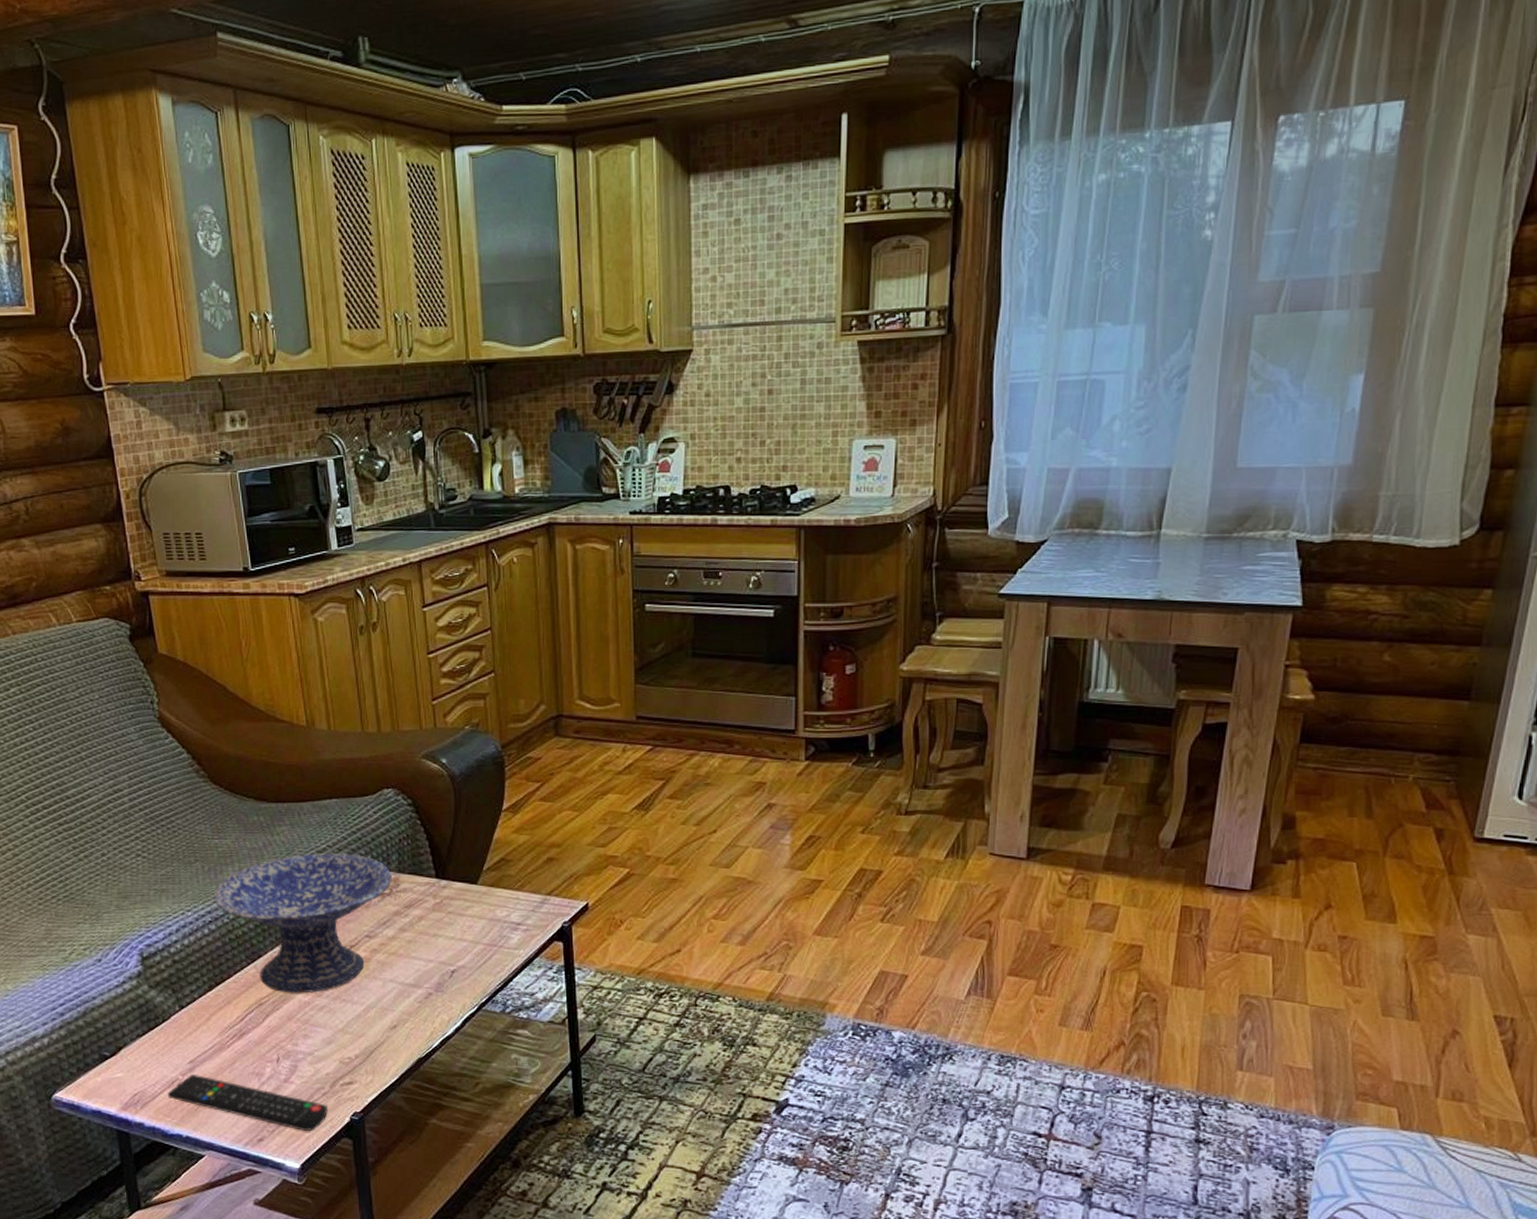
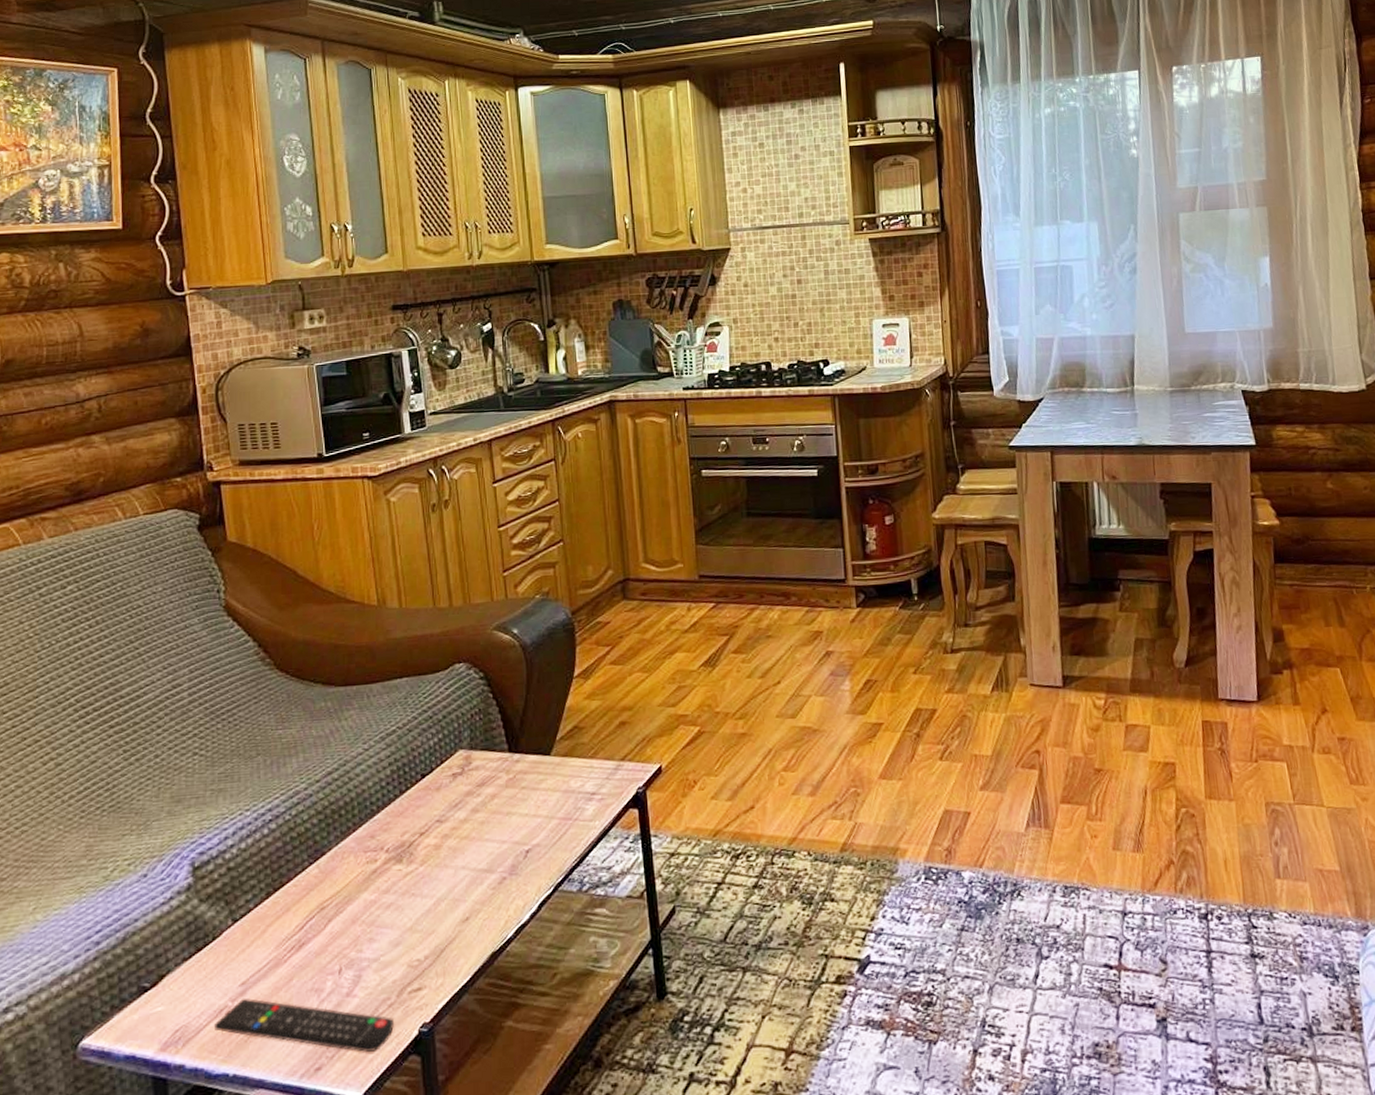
decorative bowl: present [213,853,392,994] -> none [275,734,464,893]

